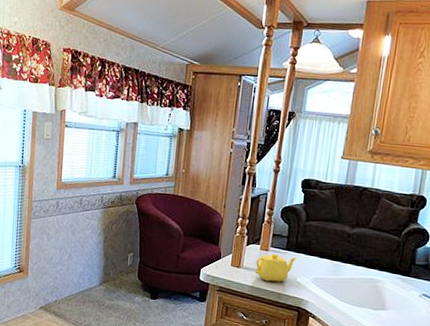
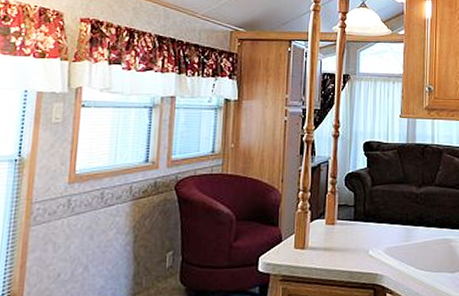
teapot: present [254,253,298,282] -> none [321,226,367,260]

